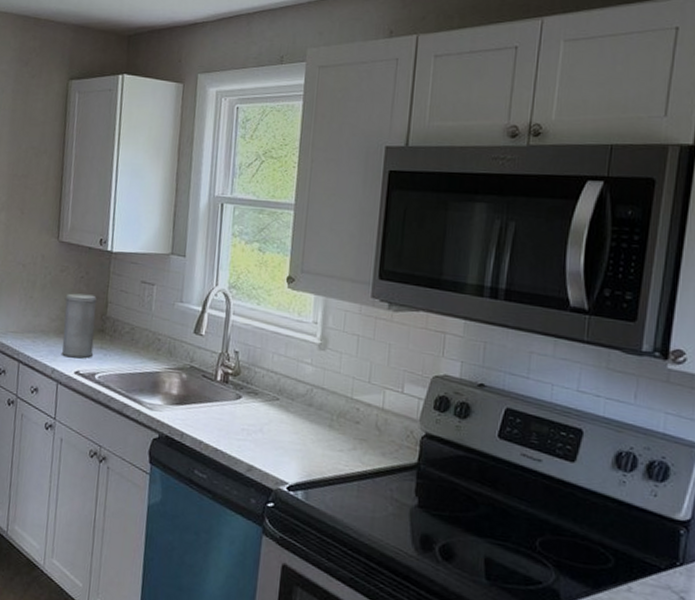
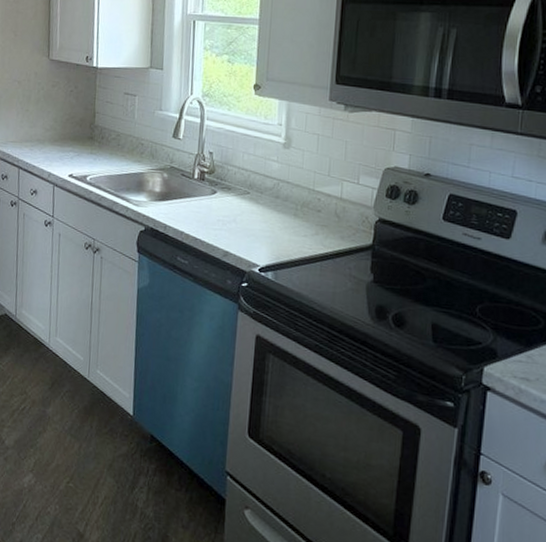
canister: present [61,293,97,359] -> none [56,105,86,163]

